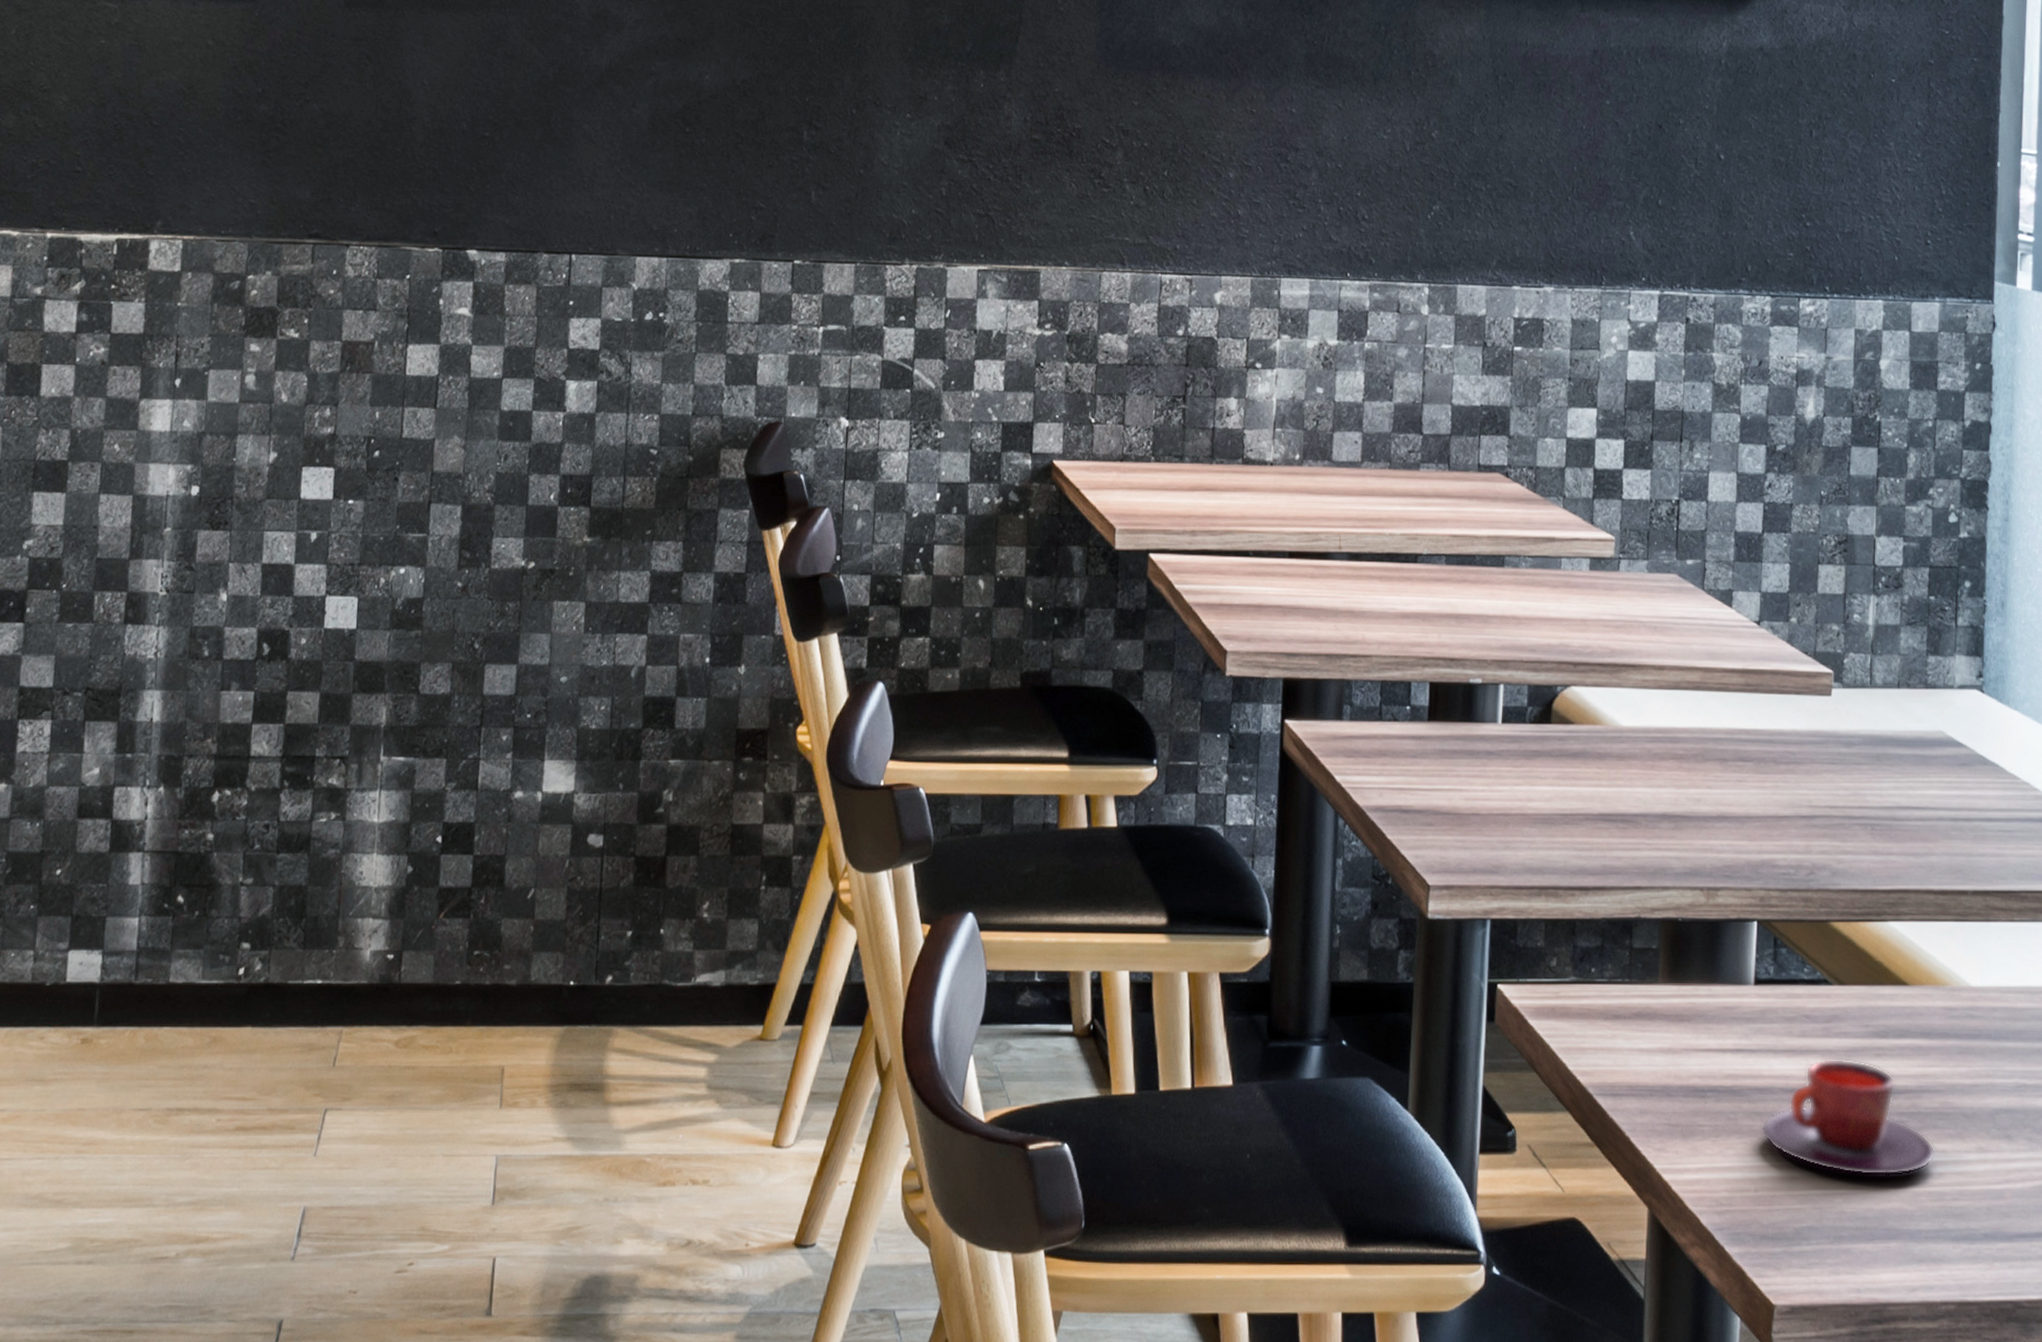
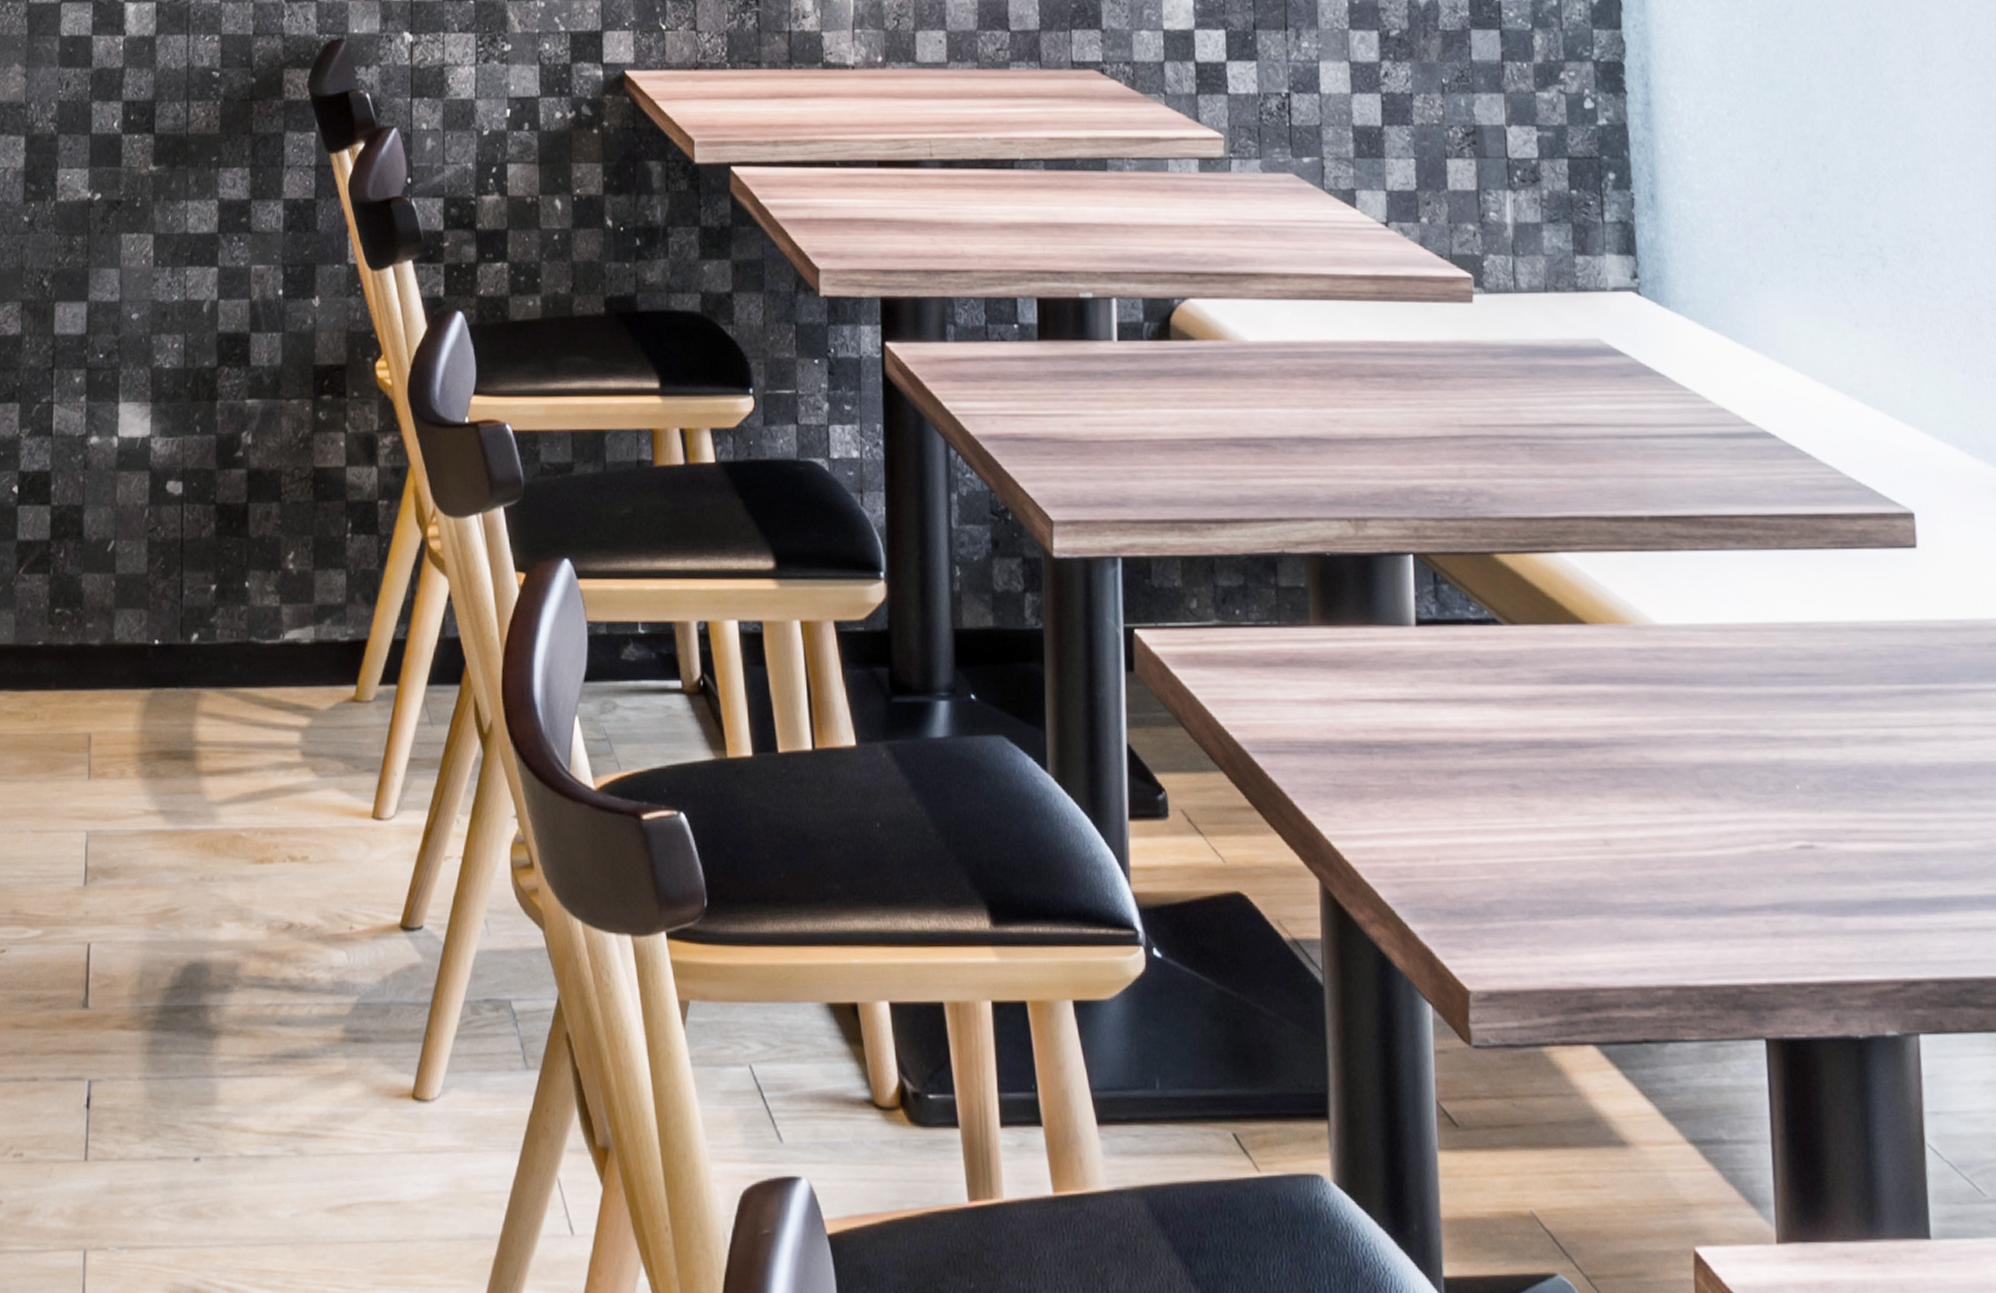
teacup: present [1761,1059,1936,1176] -> none [1437,708,1636,842]

